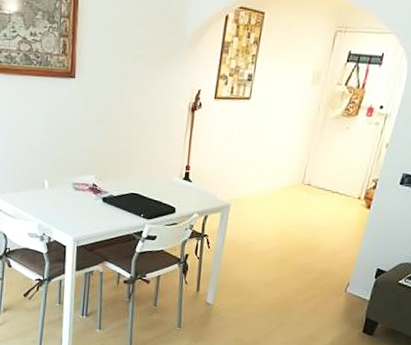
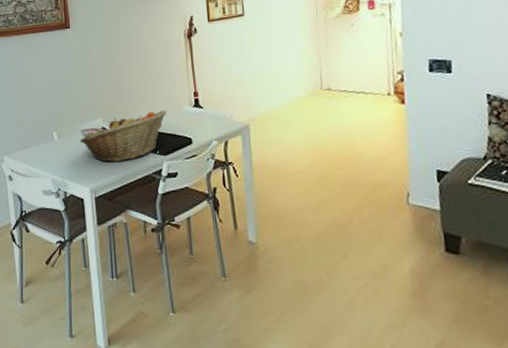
fruit basket: none [69,175,157,219] -> present [79,110,167,162]

